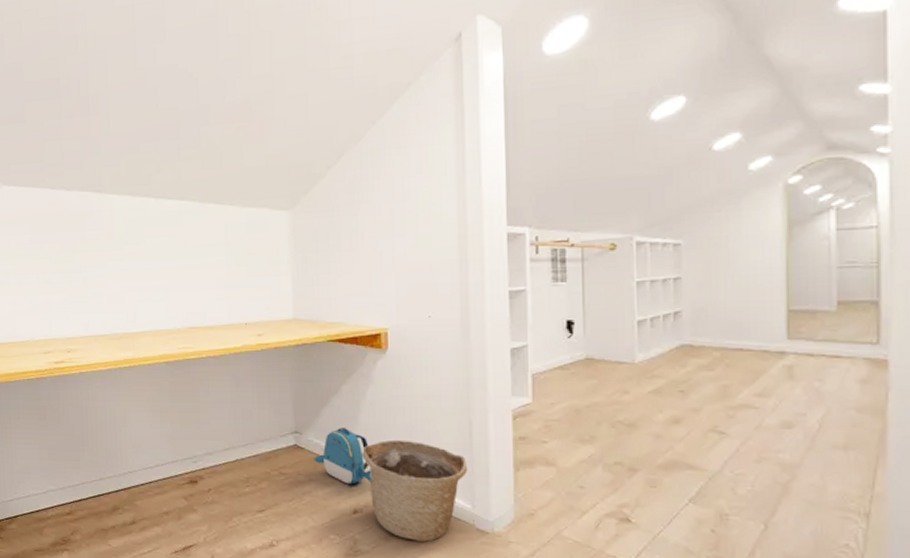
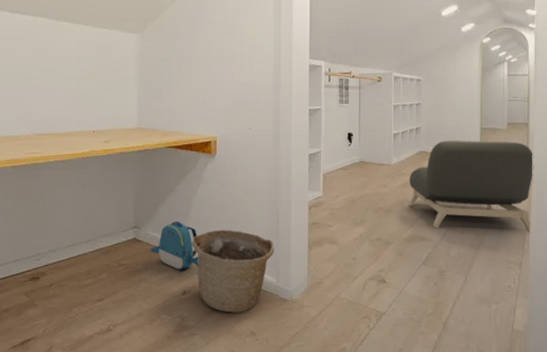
armchair: none [664,328,892,469] -> present [408,140,534,233]

